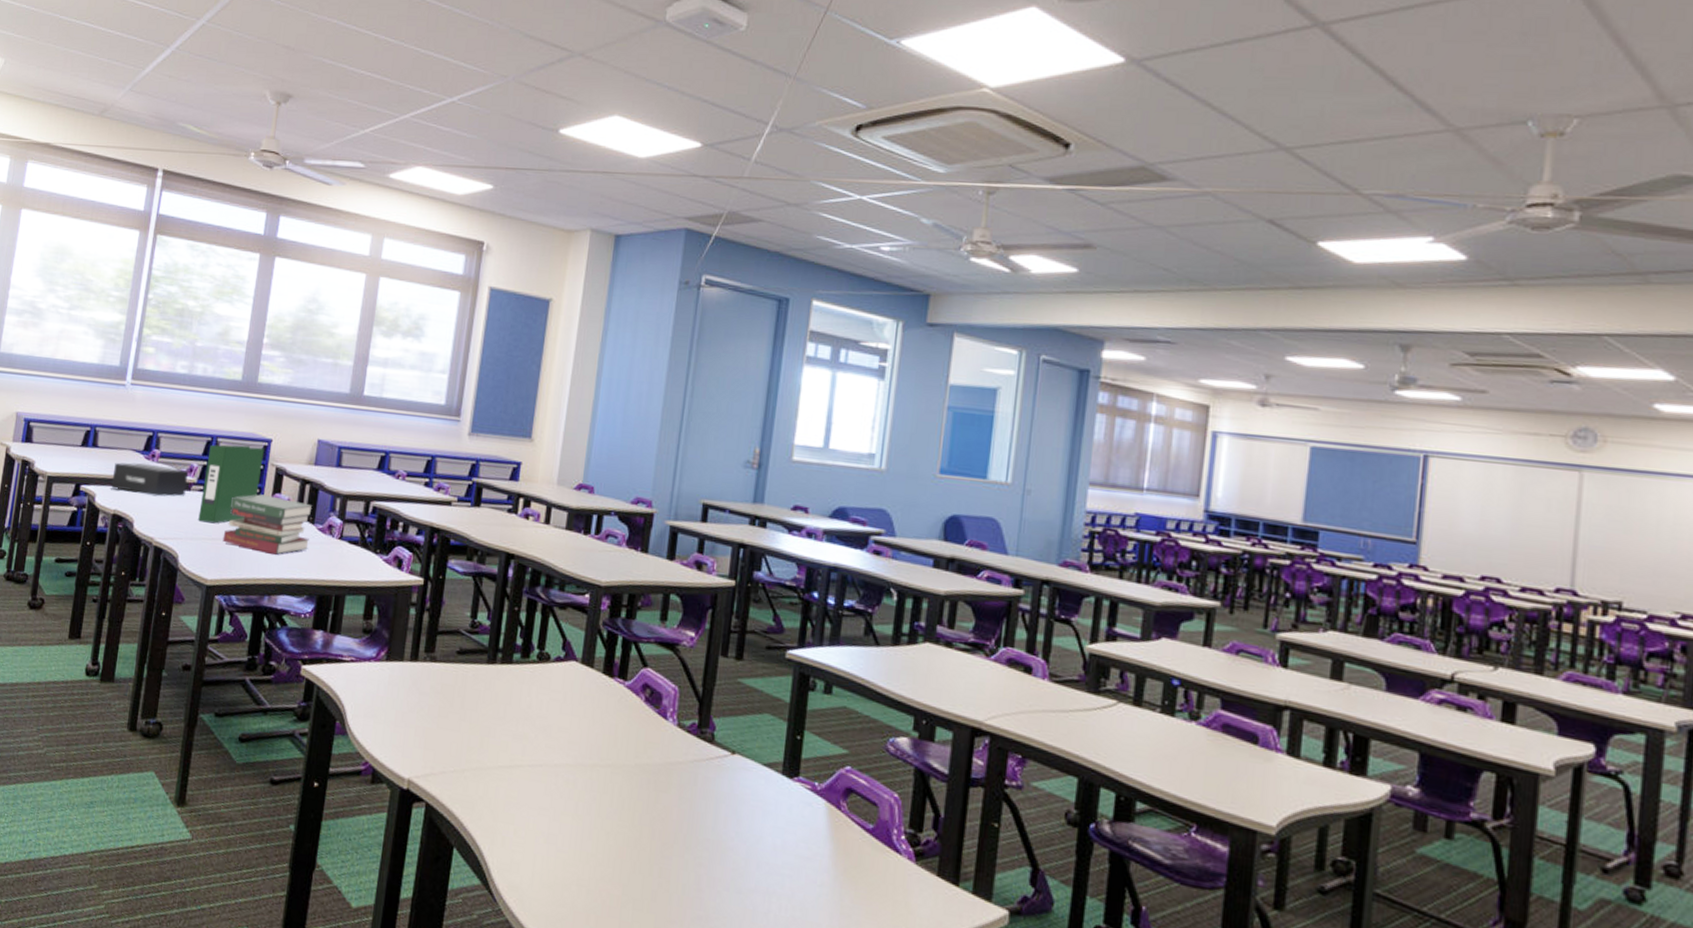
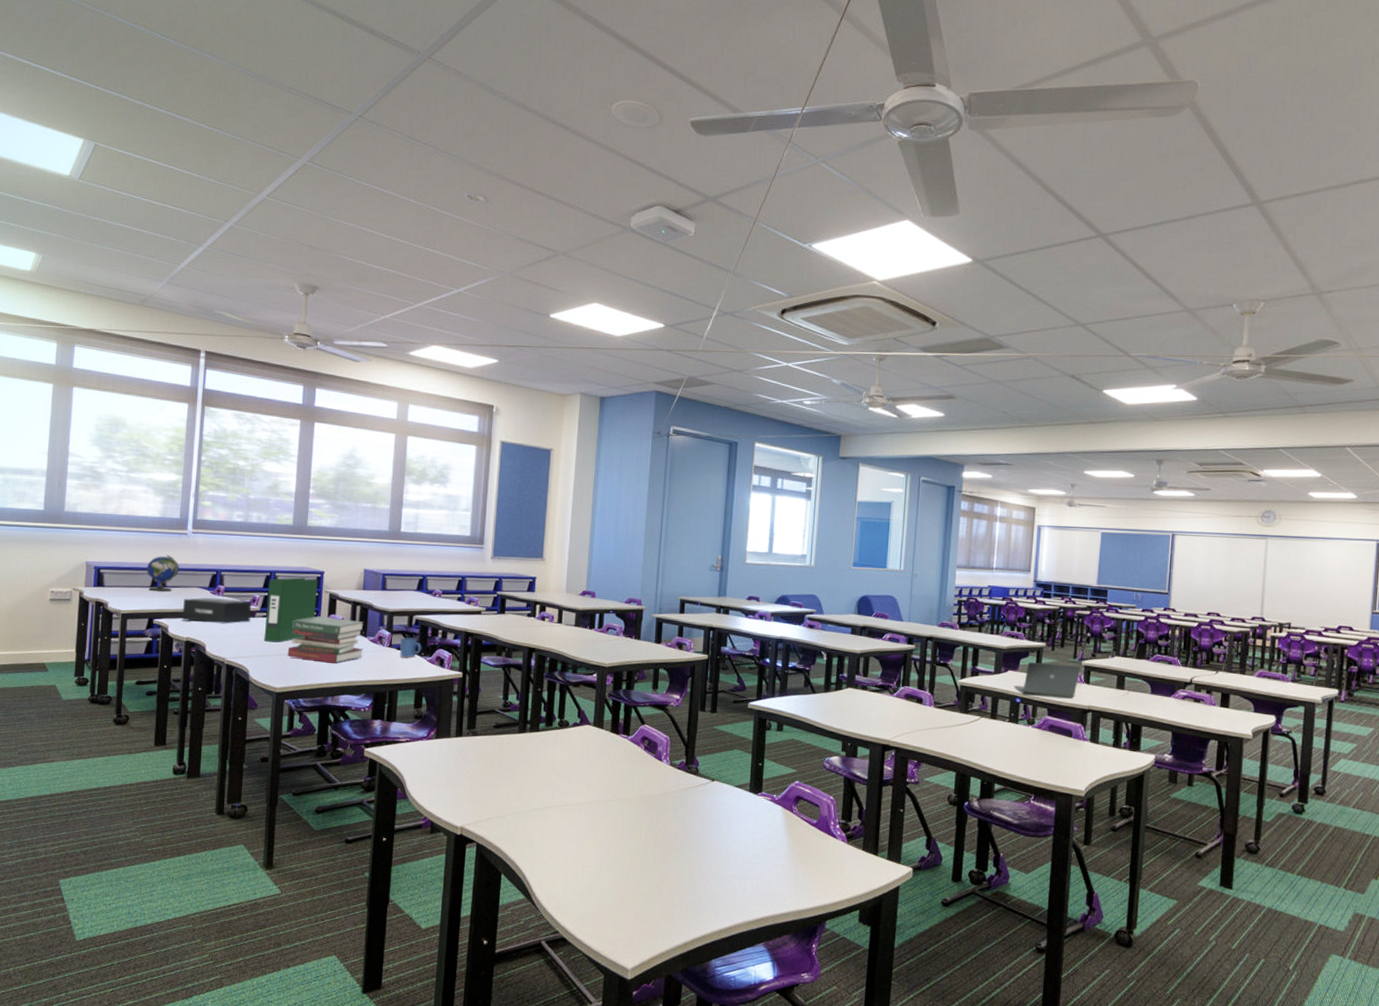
globe: none [78,408,114,454] -> present [146,554,179,593]
mug: none [351,528,378,556] -> present [400,637,422,659]
laptop: none [1169,627,1275,688] -> present [1013,661,1081,699]

